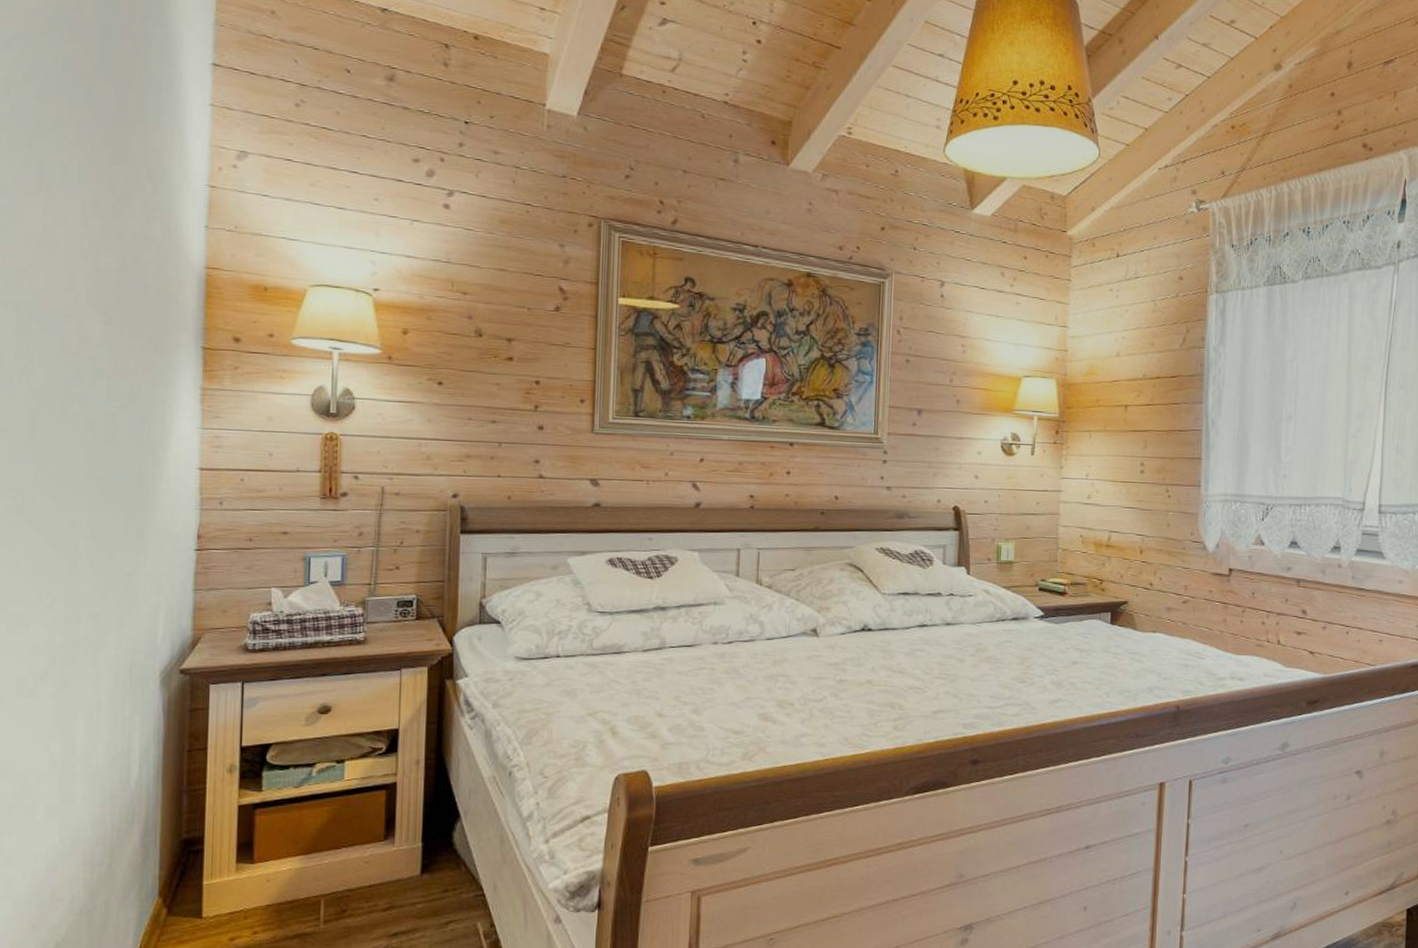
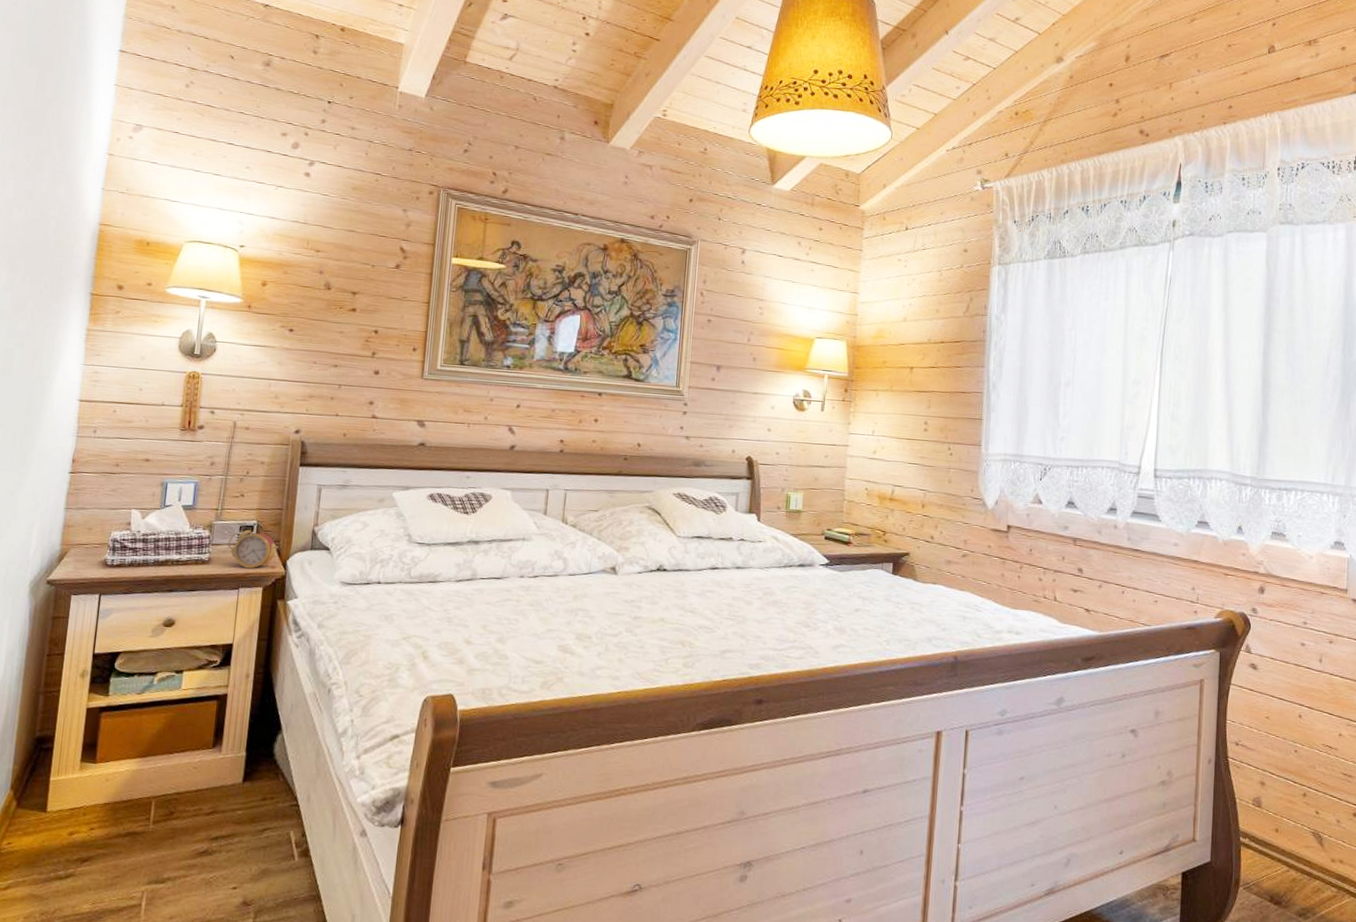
alarm clock: none [384,604,443,646] -> present [227,529,279,568]

